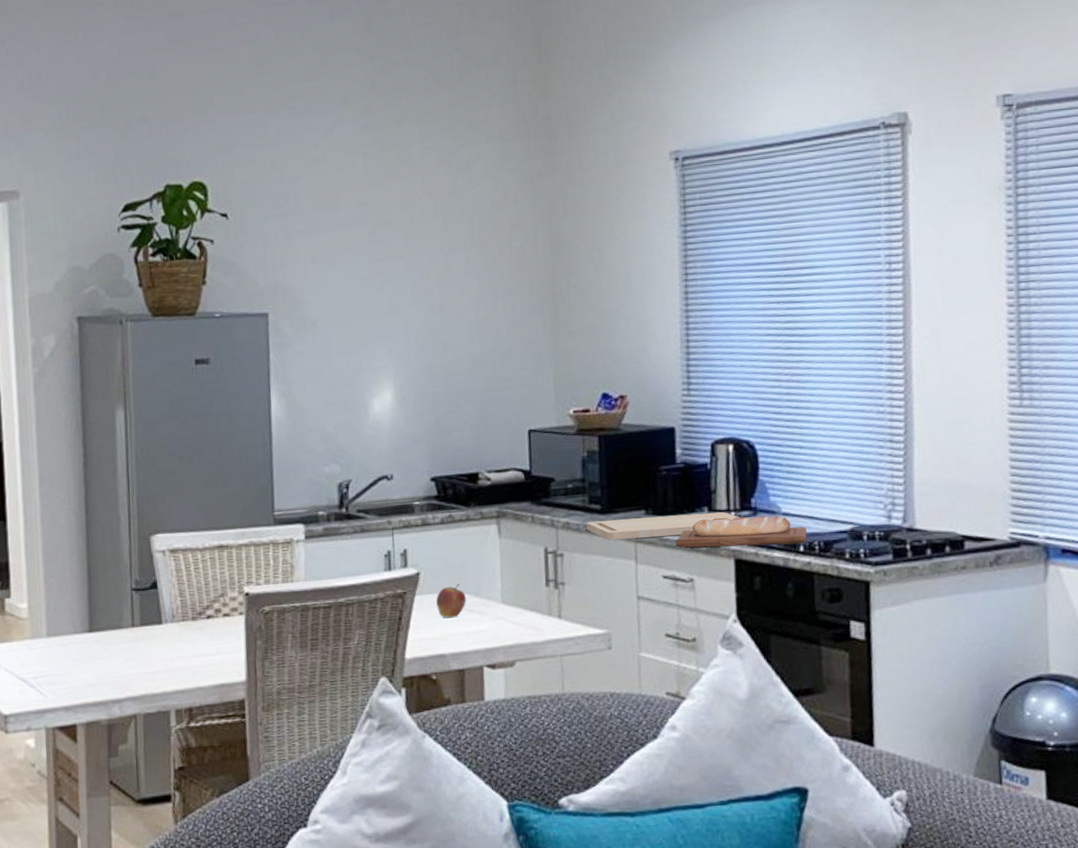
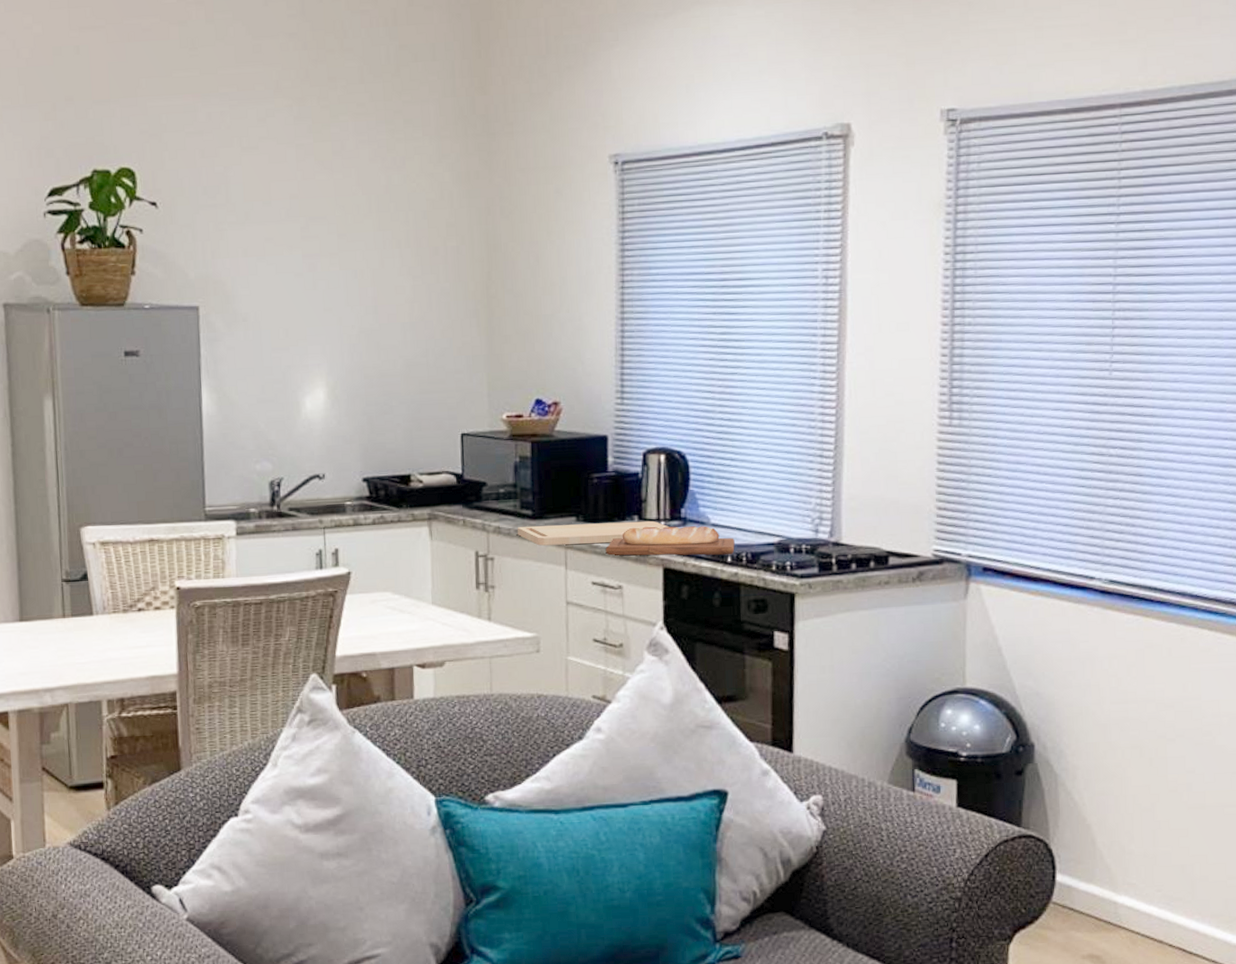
fruit: present [436,583,467,618] -> none [367,583,398,618]

